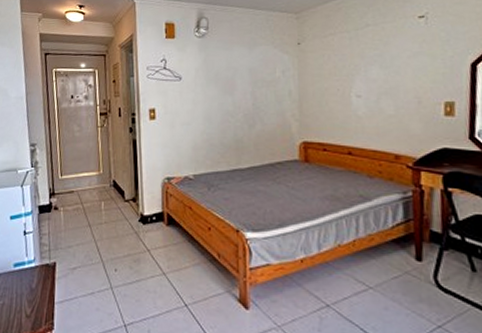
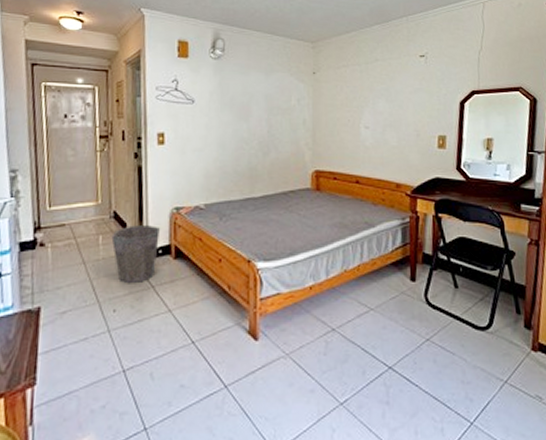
waste bin: none [112,193,153,247] -> present [111,225,160,284]

